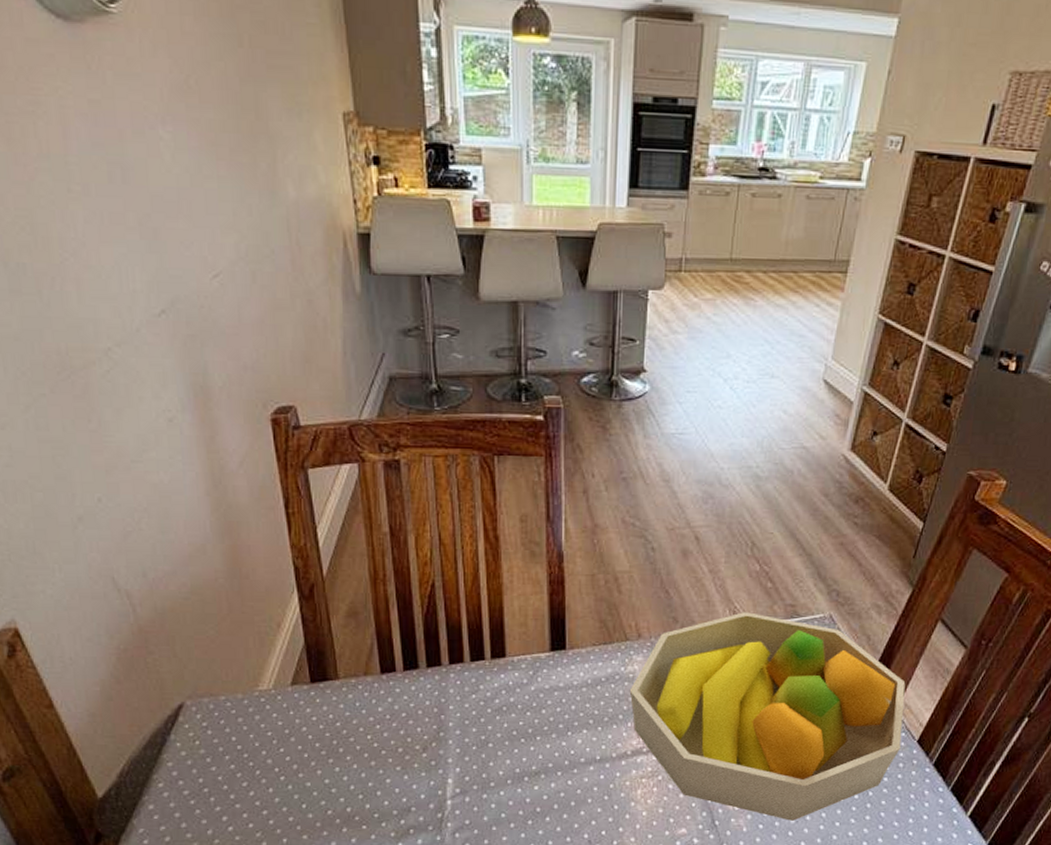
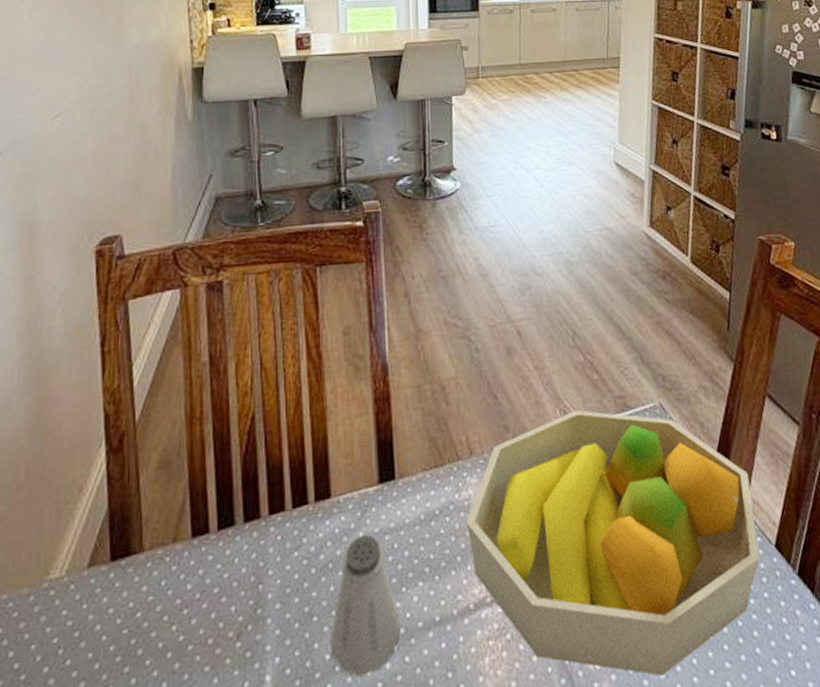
saltshaker: none [503,690,565,789] -> present [330,535,401,677]

